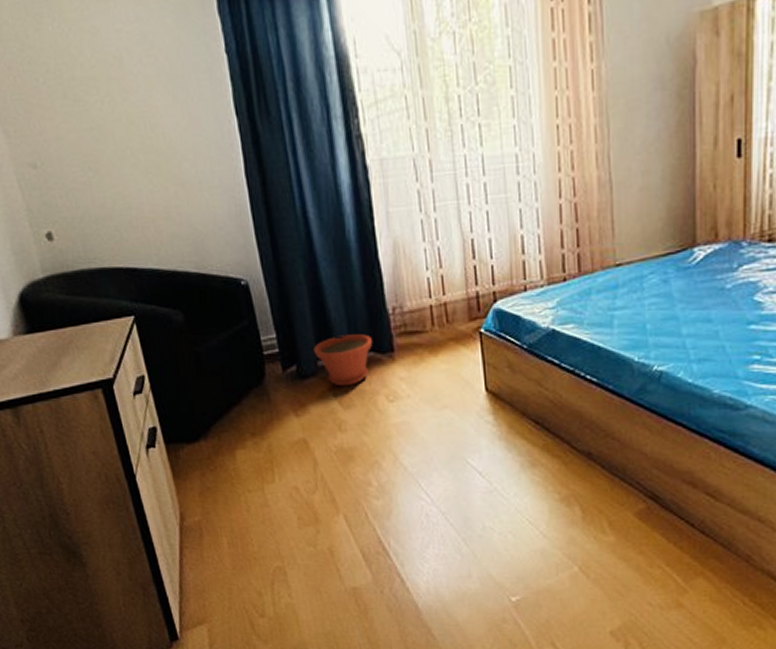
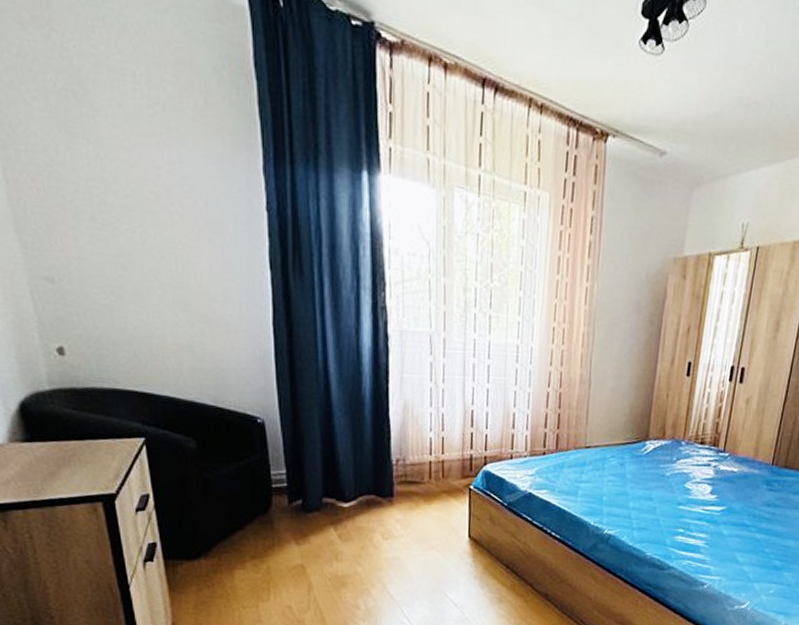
plant pot: present [314,334,373,387] -> none [321,477,376,523]

